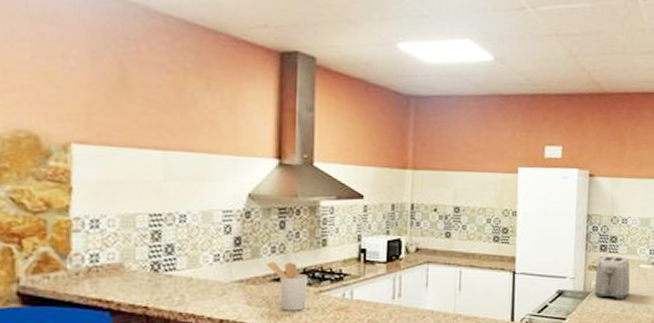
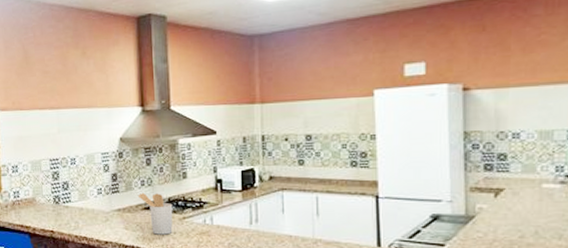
toaster: present [594,257,630,299] -> none [480,176,530,224]

